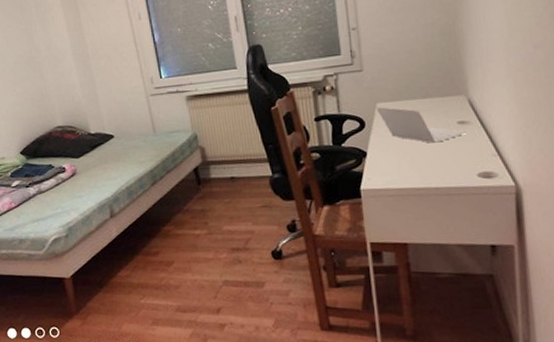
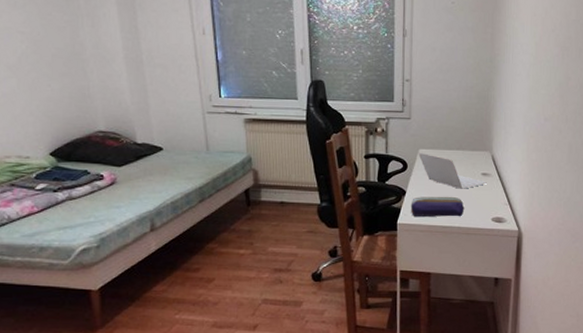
pencil case: none [374,152,441,180] -> present [410,196,465,217]

